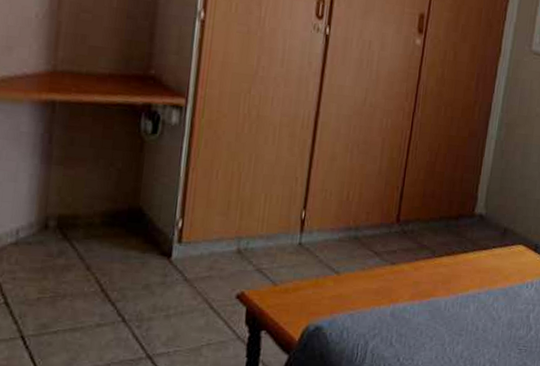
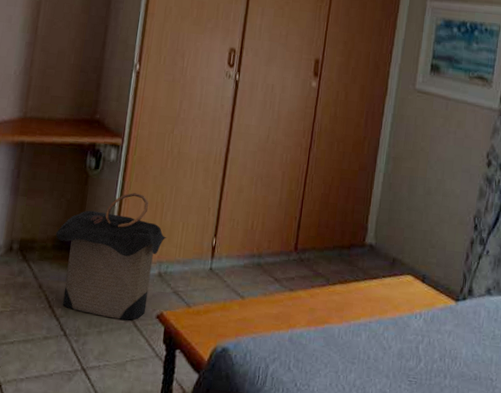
laundry hamper: none [105,161,246,302] -> present [56,193,167,321]

